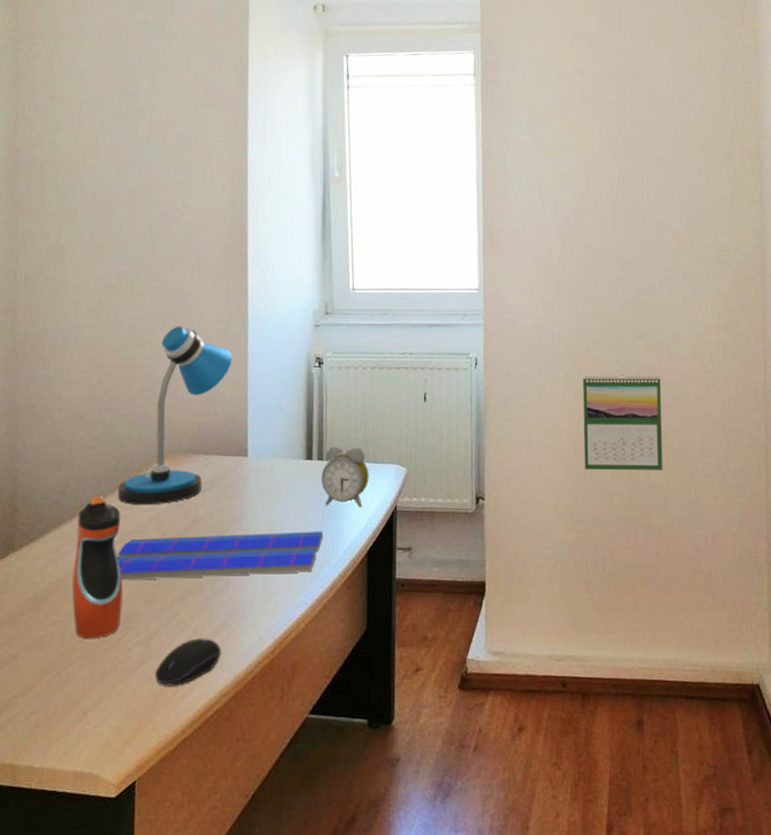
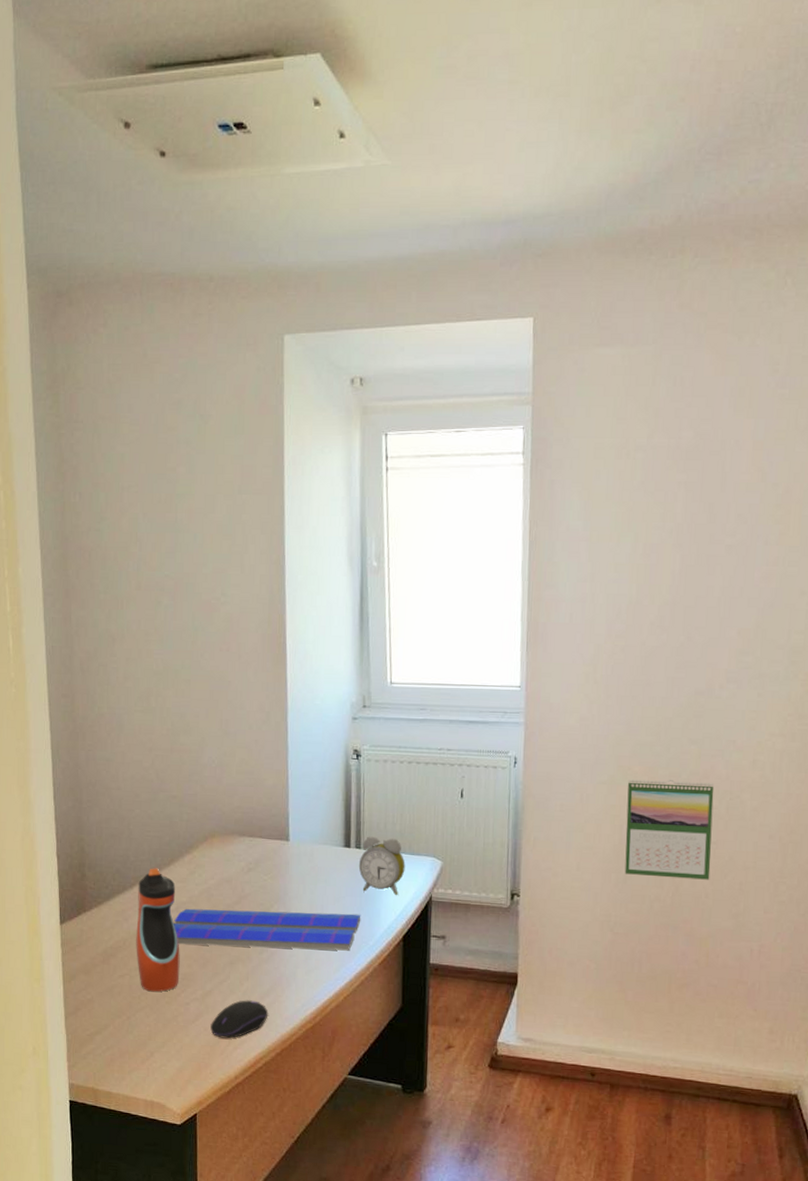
desk lamp: present [117,326,233,506] -> none [172,714,274,880]

